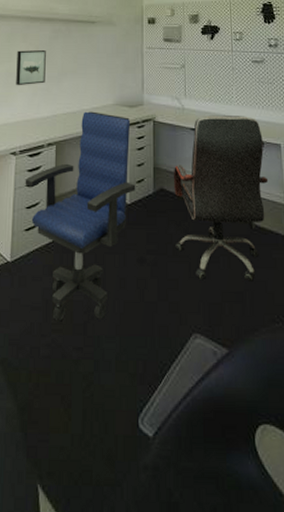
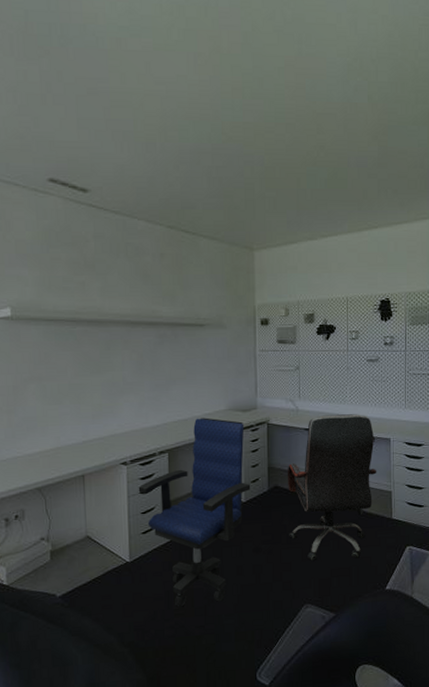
wall art: present [16,50,46,86] -> none [119,357,153,396]

